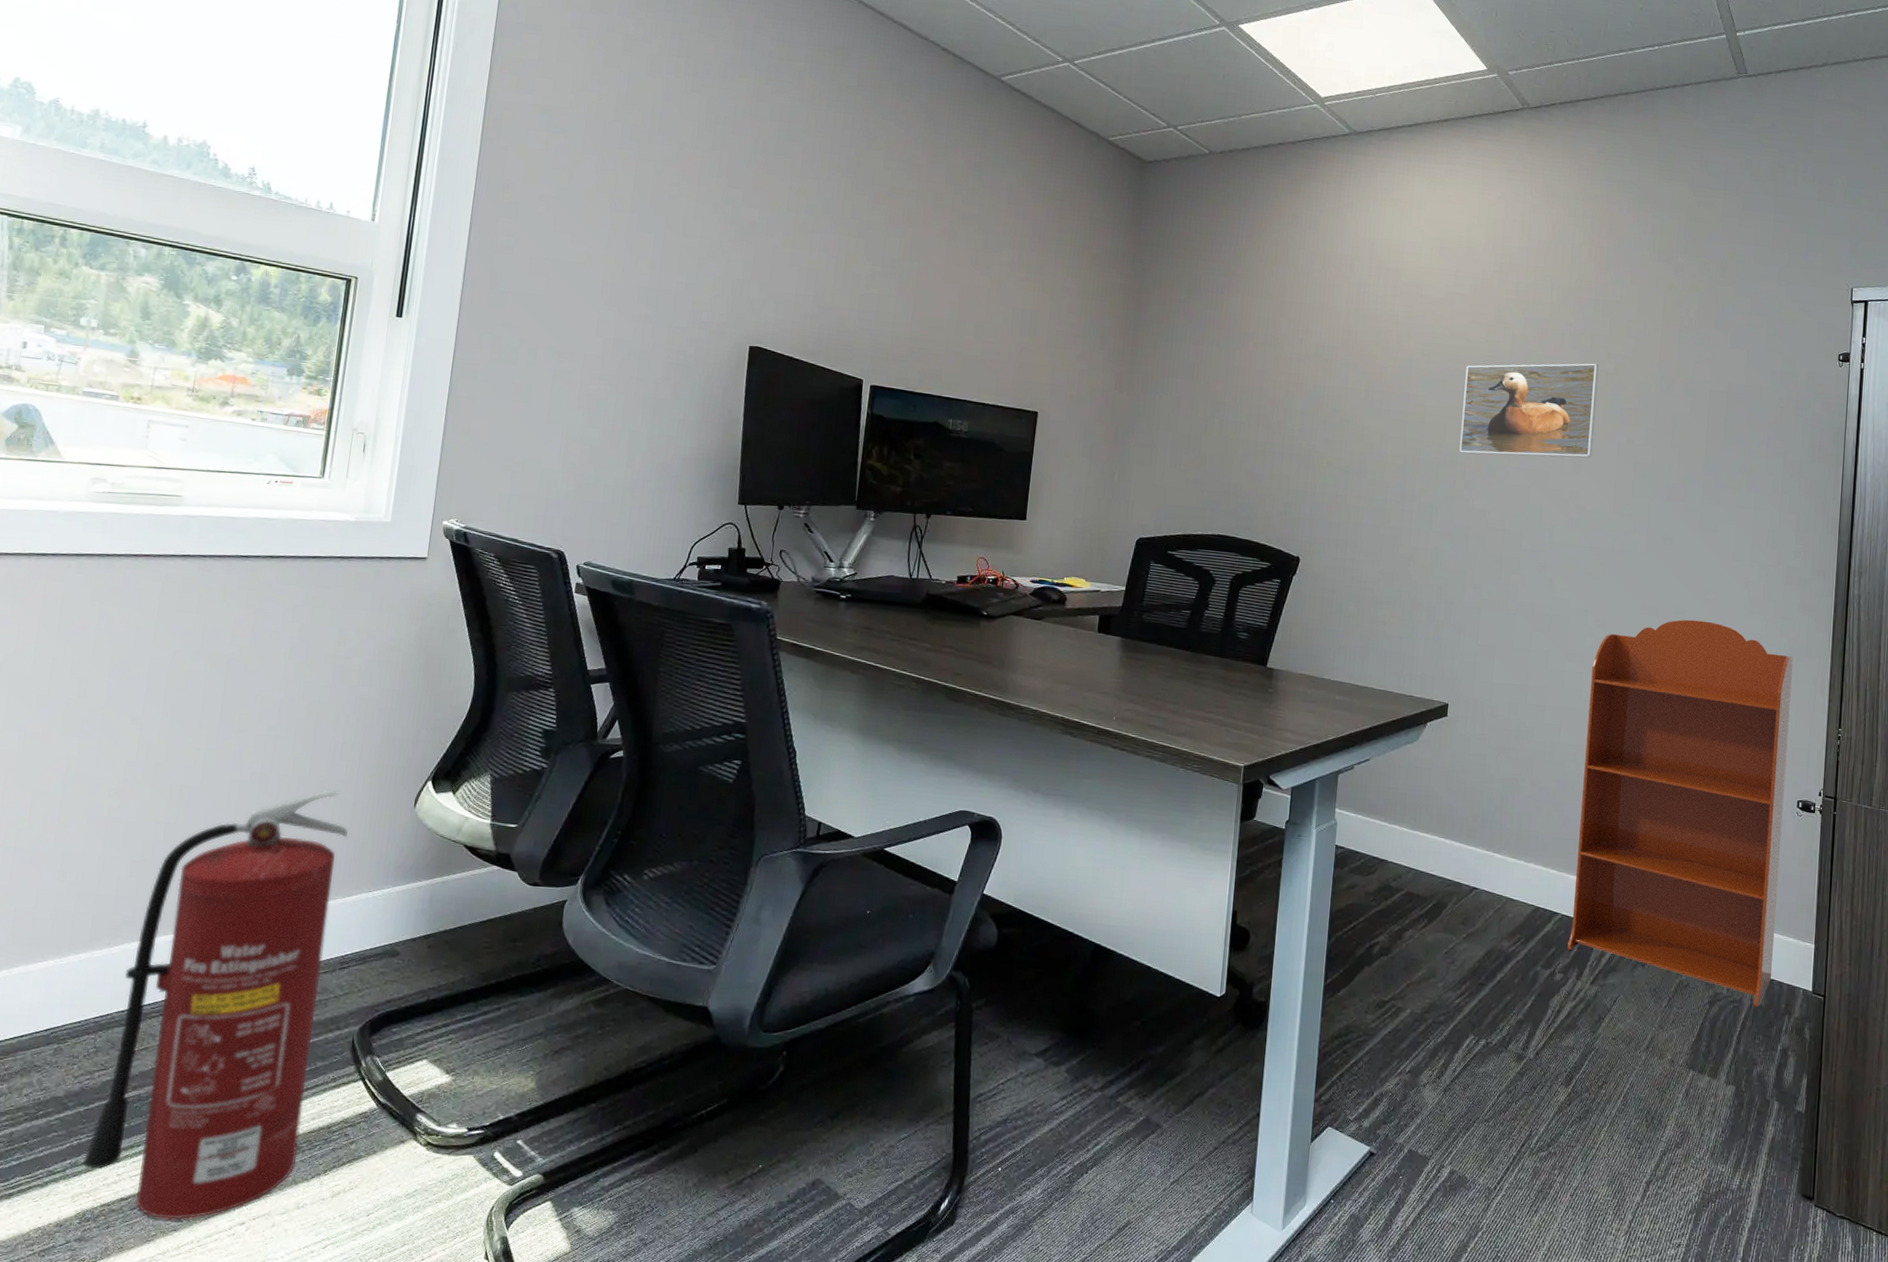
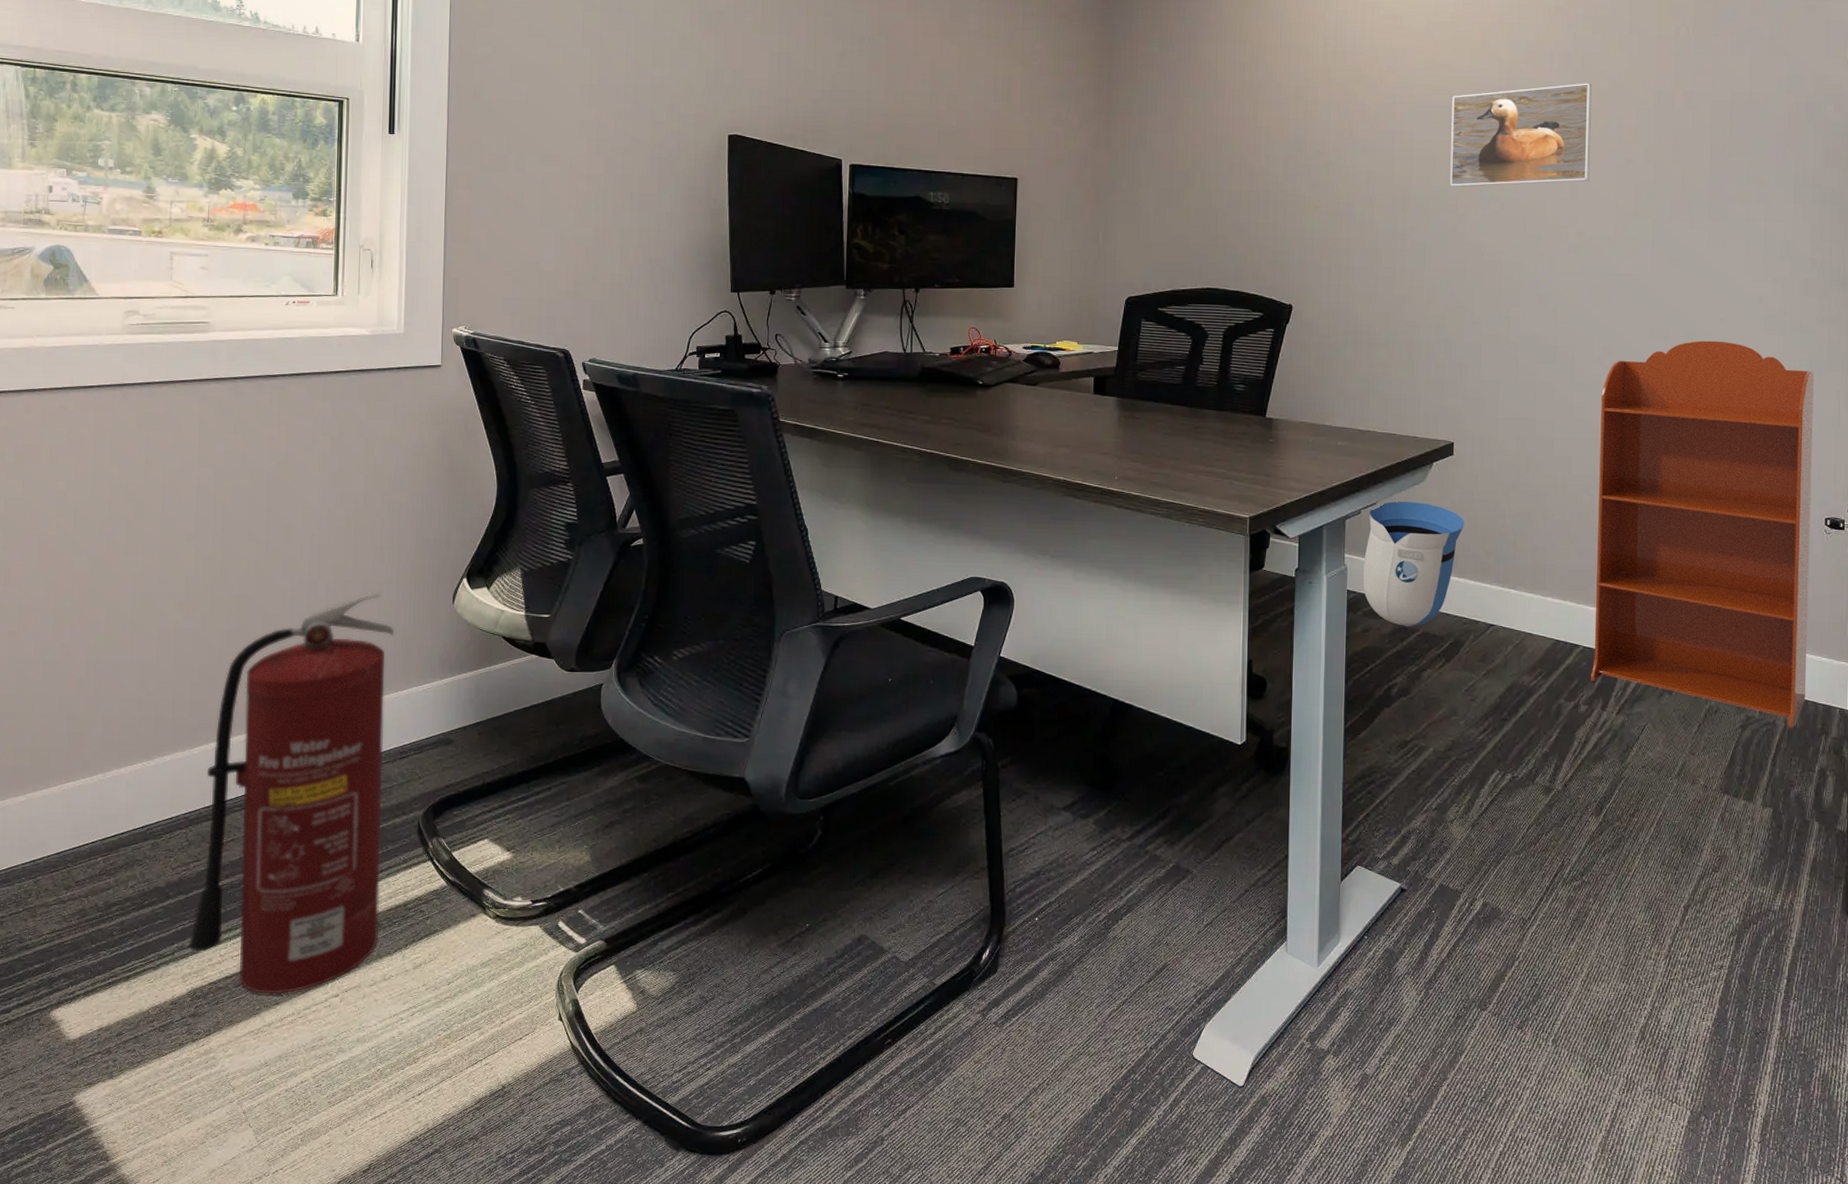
sun visor: none [1351,759,1454,885] -> present [1363,501,1465,626]

